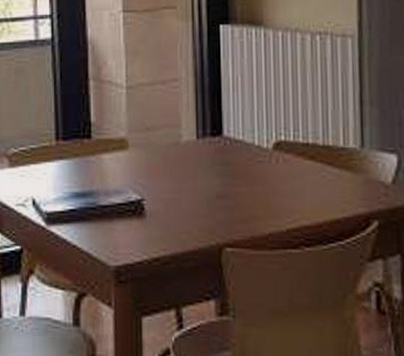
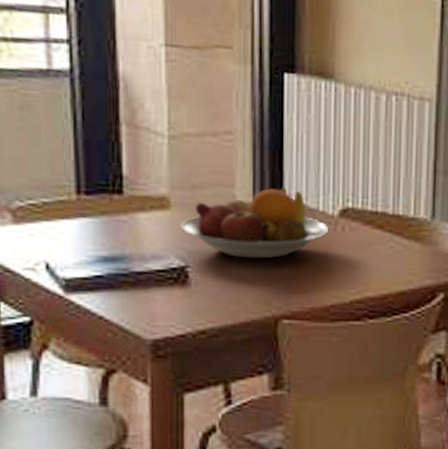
fruit bowl: none [137,125,265,191] -> present [180,186,329,259]

